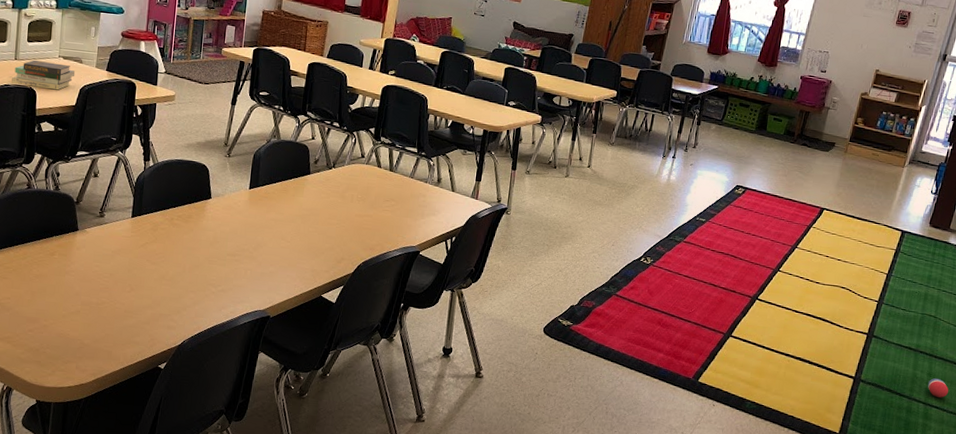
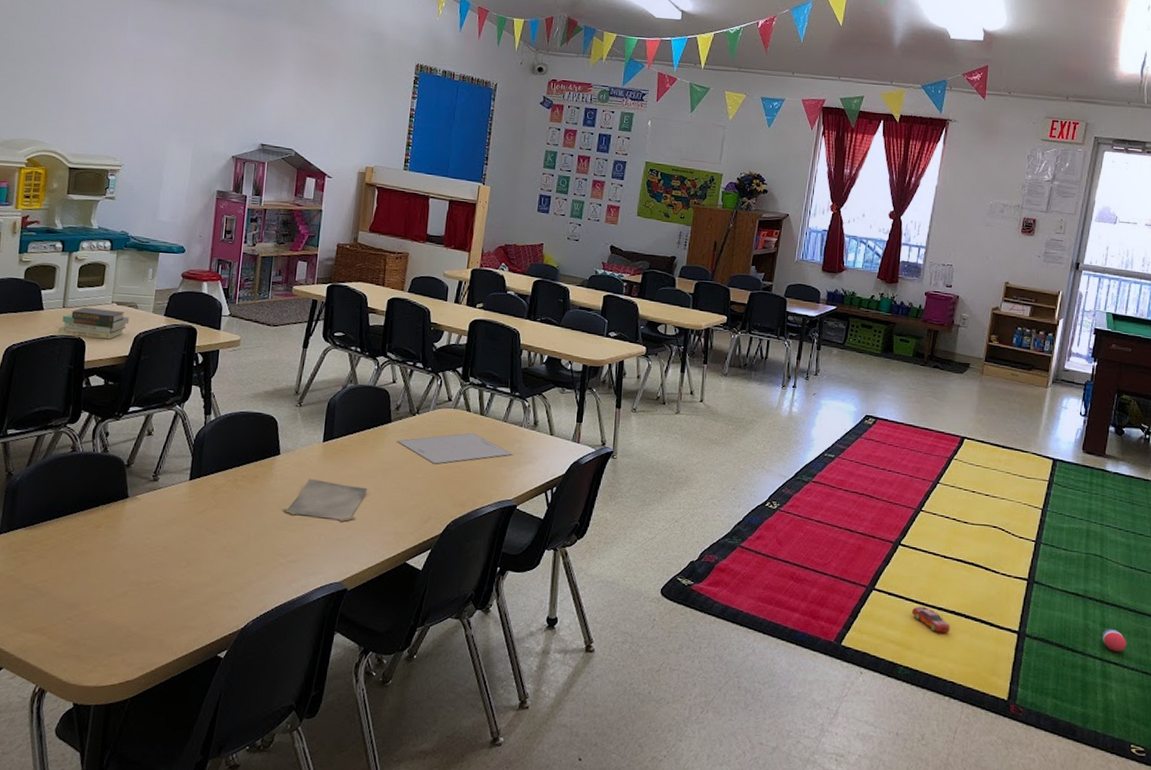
parchment: none [213,220,289,259] -> present [282,478,368,522]
paper: none [315,186,418,213] -> present [397,432,513,464]
toy car: none [762,352,795,376] -> present [911,606,950,633]

